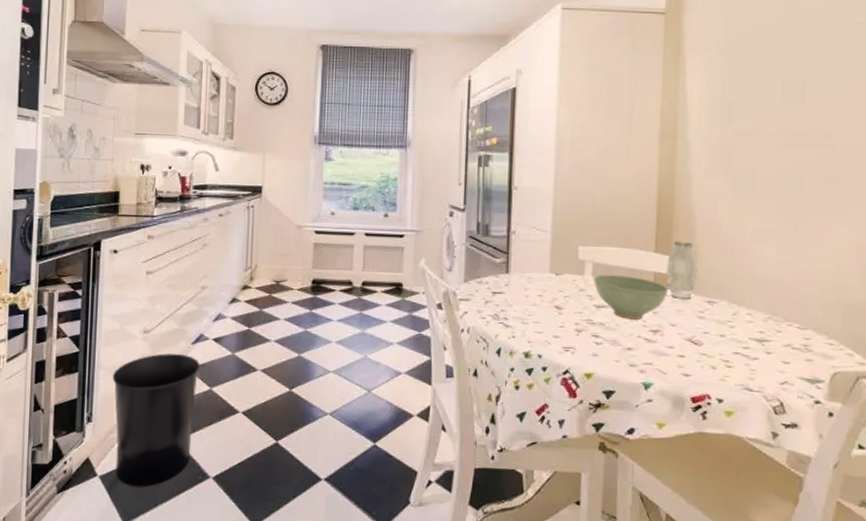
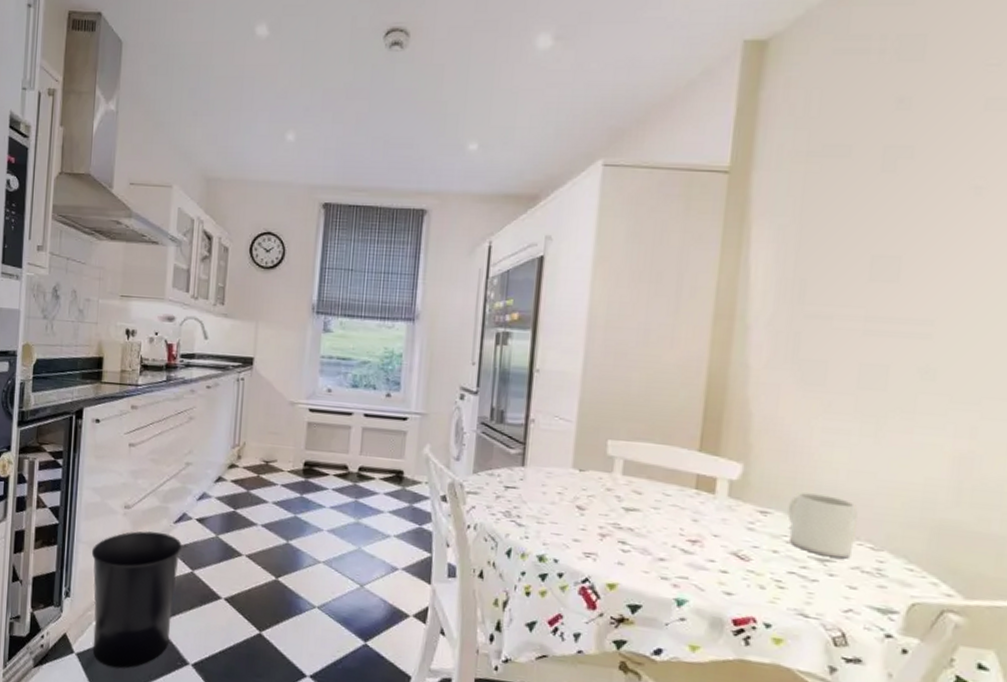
bowl: present [592,275,669,320] -> none [622,473,713,528]
vase: present [666,241,698,299] -> none [711,439,751,507]
mug: none [730,282,786,338] -> present [787,492,858,559]

